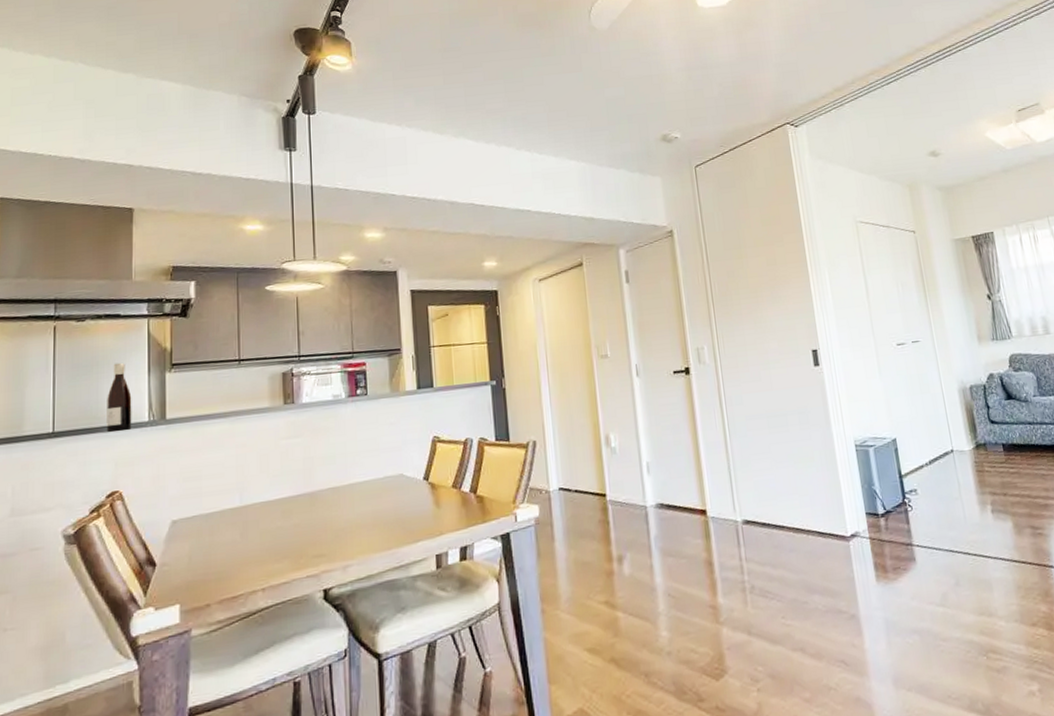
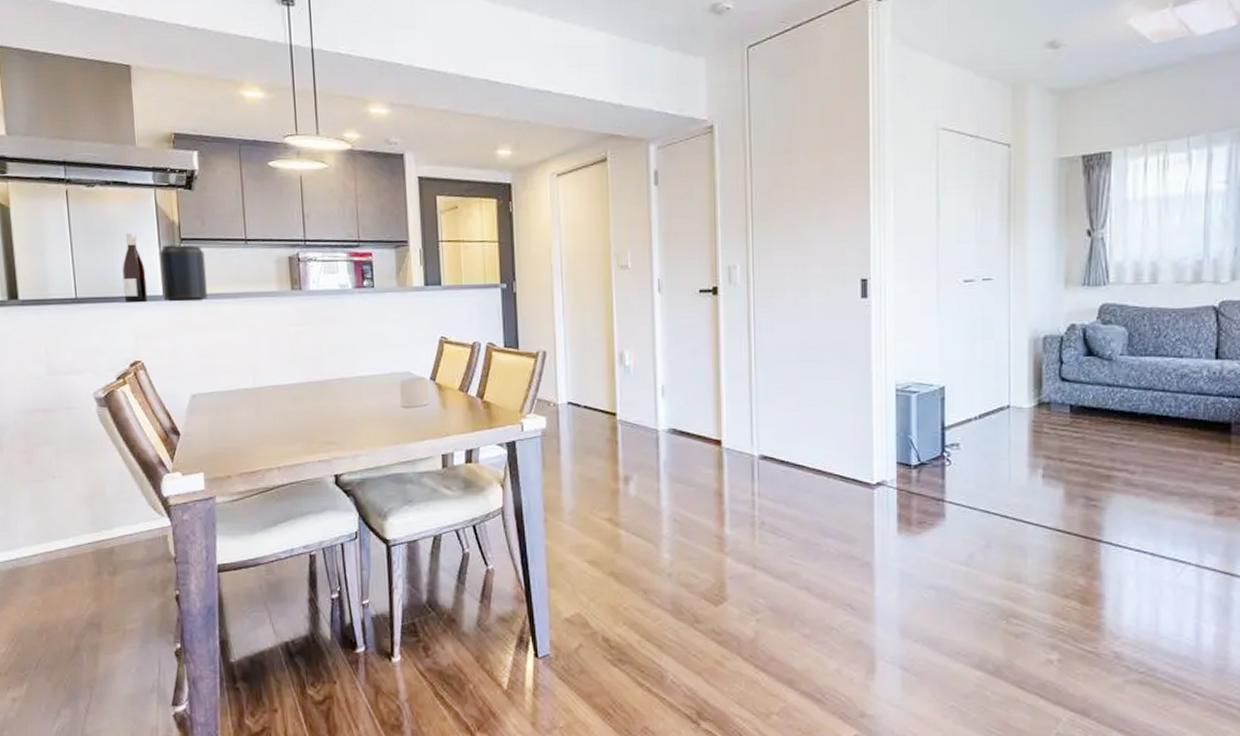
soda can: none [147,369,196,428] -> present [159,245,208,302]
mug: none [391,477,421,511] -> present [398,376,428,408]

